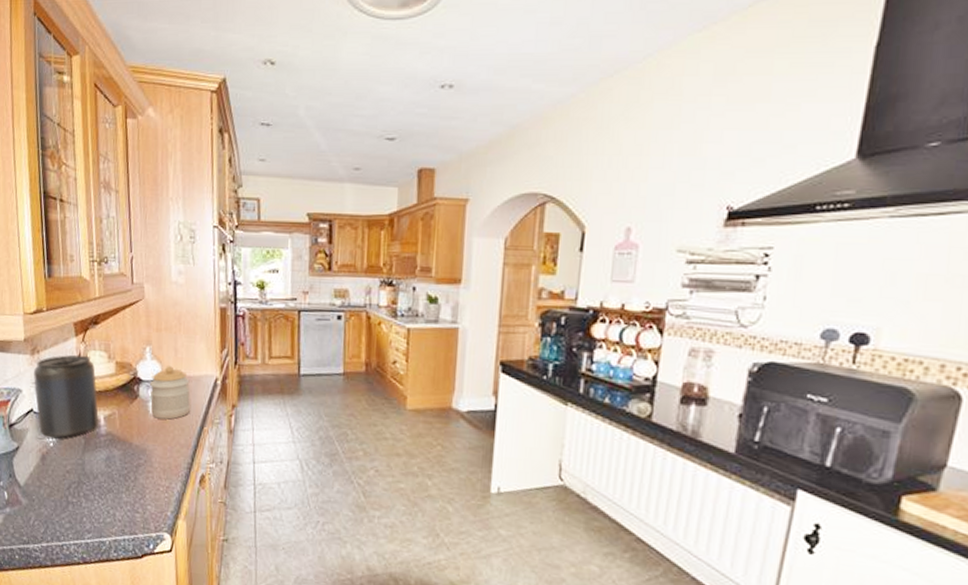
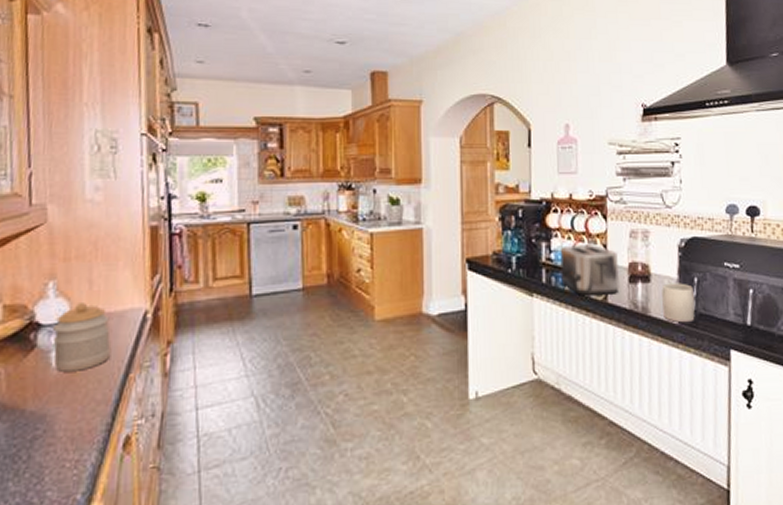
toaster: none [601,357,671,414] -> present [560,245,619,297]
mug: none [717,409,762,454] -> present [662,283,696,323]

